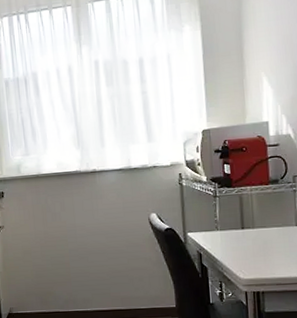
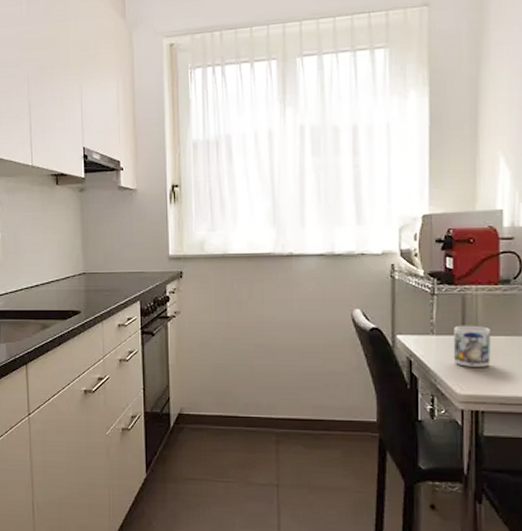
mug: none [234,220,267,256] -> present [453,325,491,367]

